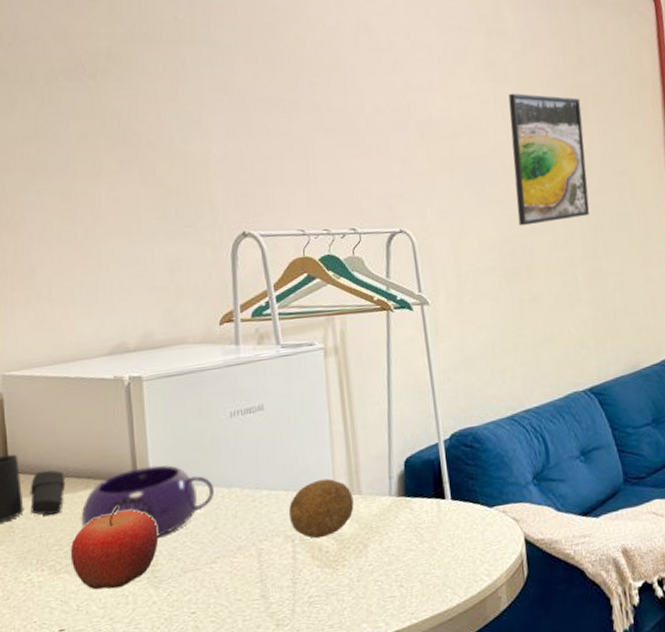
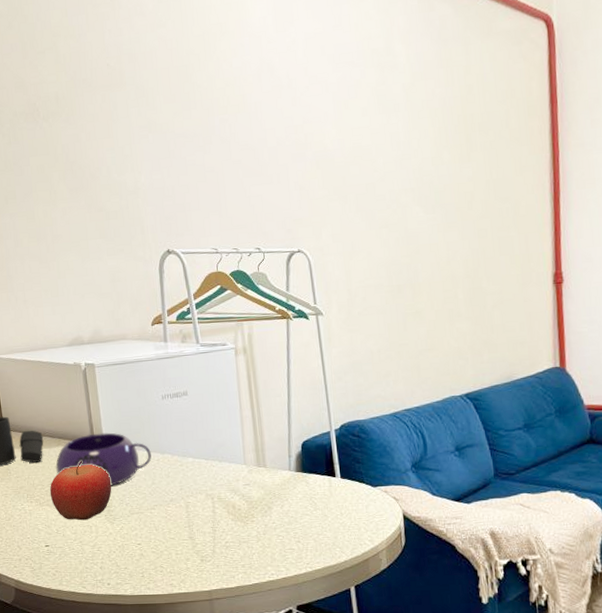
fruit: present [288,478,354,539] -> none [209,453,261,499]
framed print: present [508,93,590,226] -> none [398,124,472,248]

